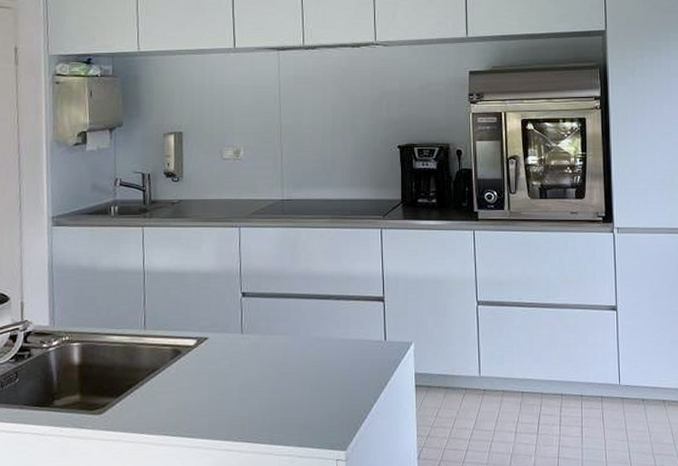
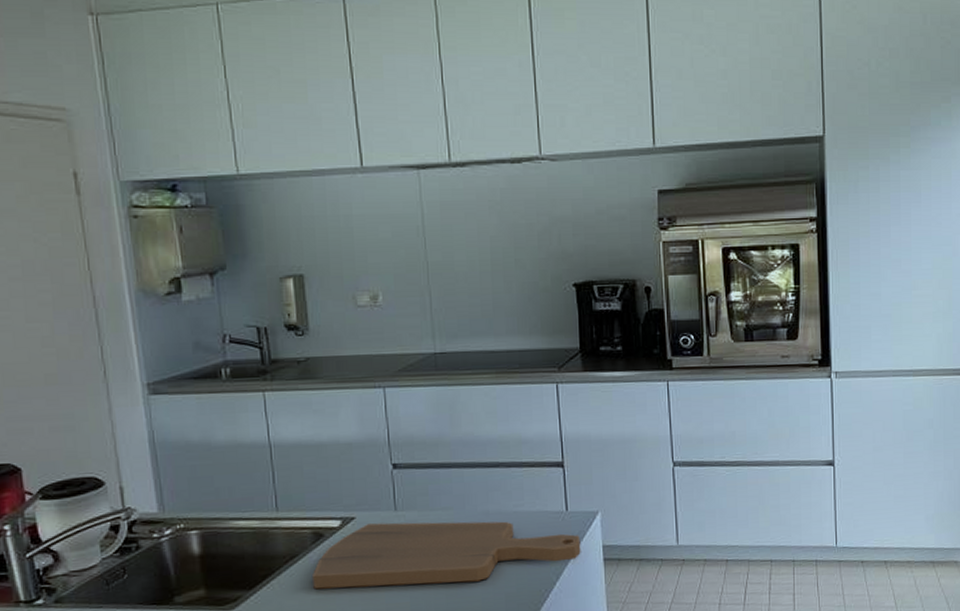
cutting board: none [169,344,396,401] -> present [313,521,581,590]

